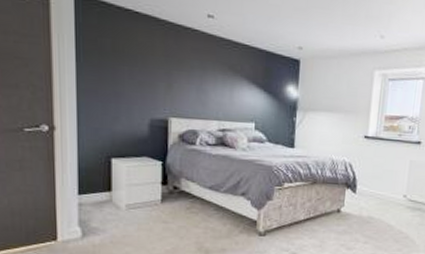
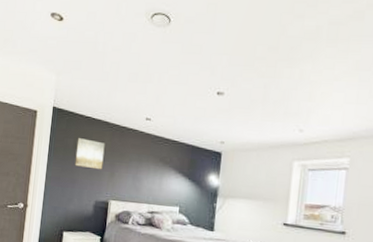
wall art: none [116,38,156,80] -> present [74,138,105,170]

